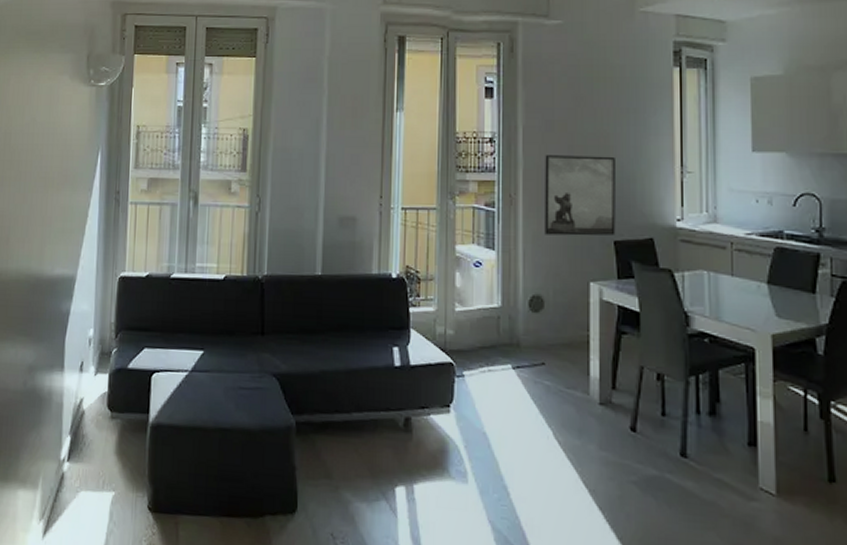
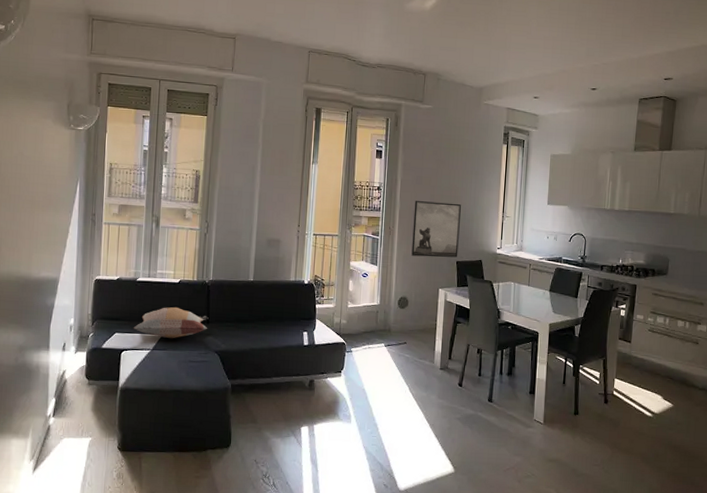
decorative pillow: none [166,313,263,357] -> present [133,307,209,339]

